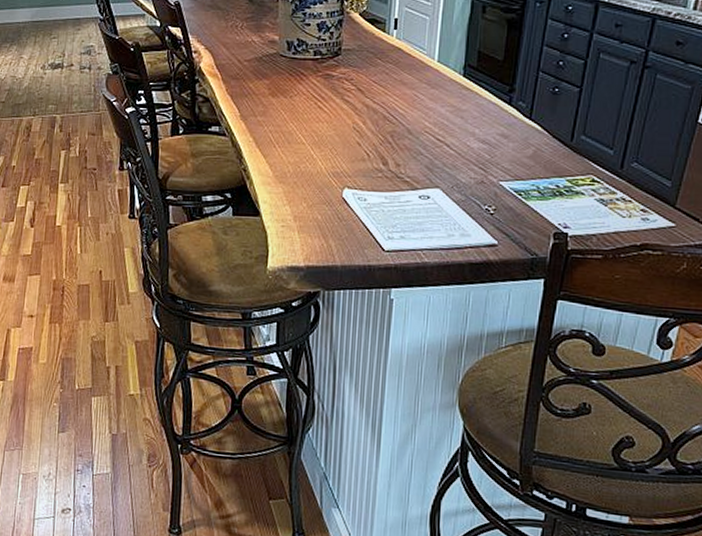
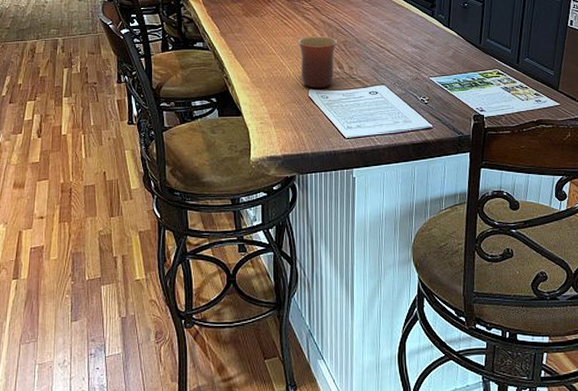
mug: none [334,124,383,188] -> present [298,36,337,88]

